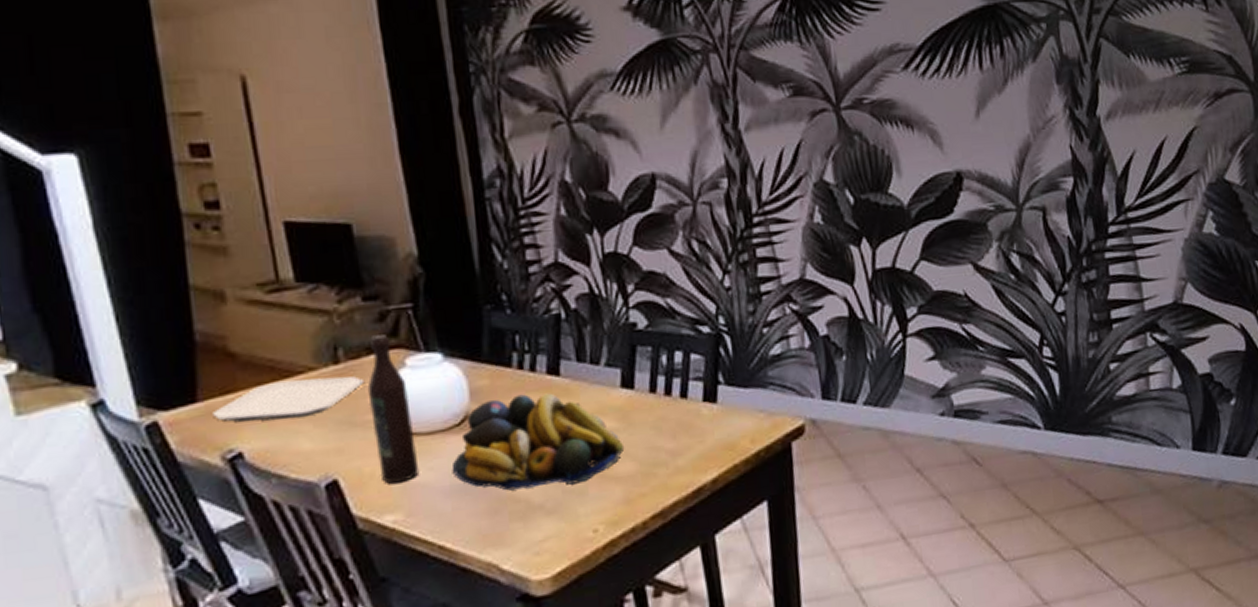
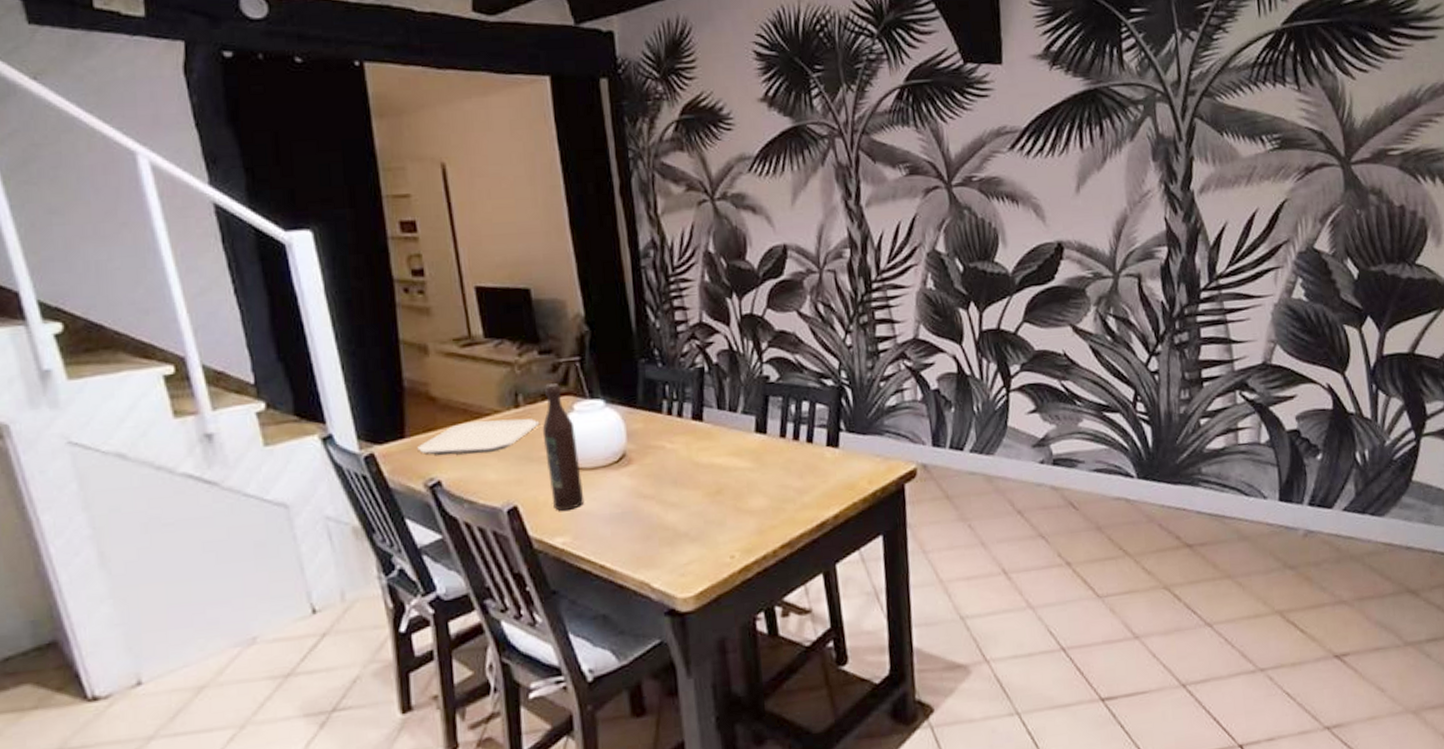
fruit bowl: present [451,393,623,491] -> none [611,436,757,520]

